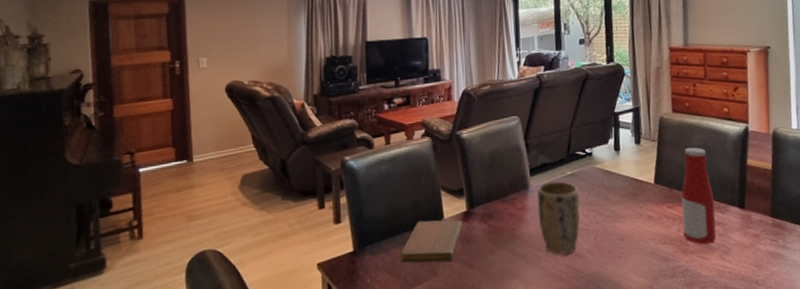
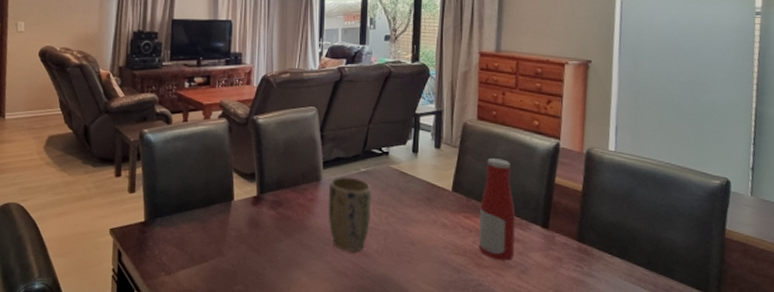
notebook: present [400,219,463,264] -> none [189,199,252,243]

